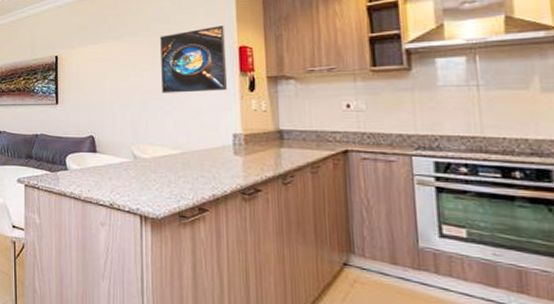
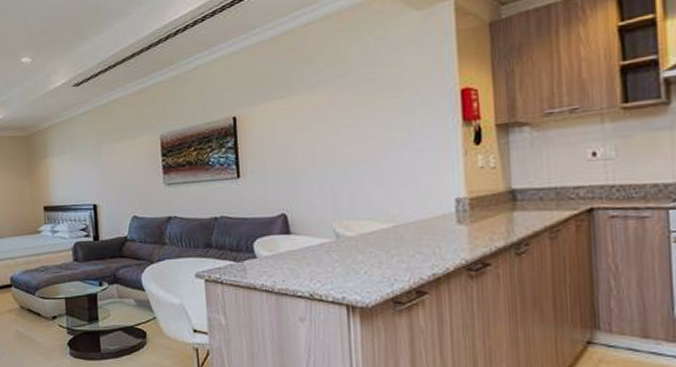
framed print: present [159,26,227,93] -> none [362,63,447,155]

